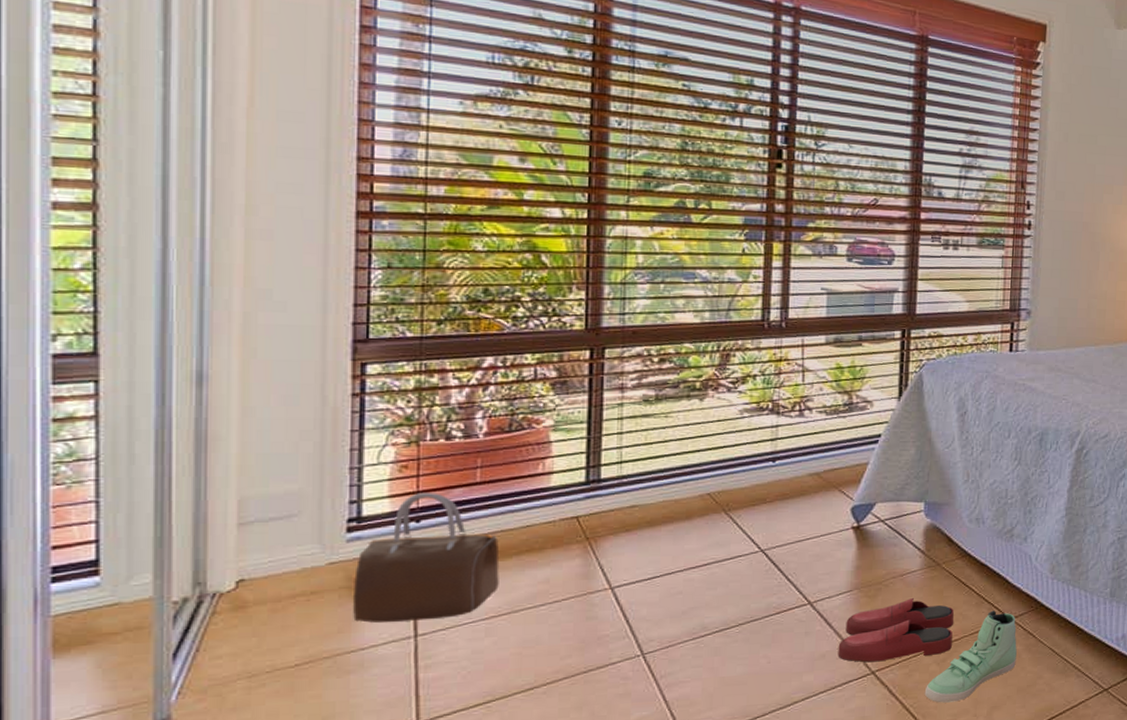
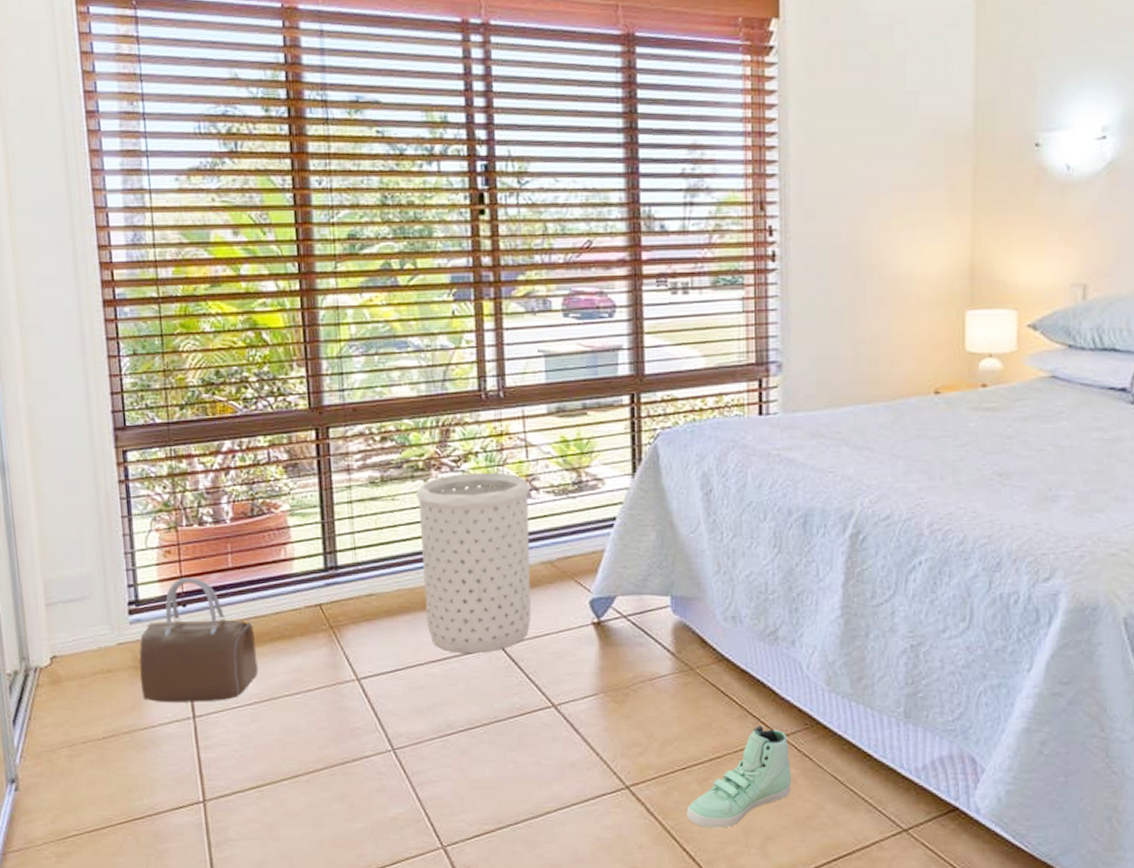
laundry basket: none [689,393,804,559] -> present [415,472,531,653]
slippers: present [838,597,954,663] -> none [587,705,714,776]

